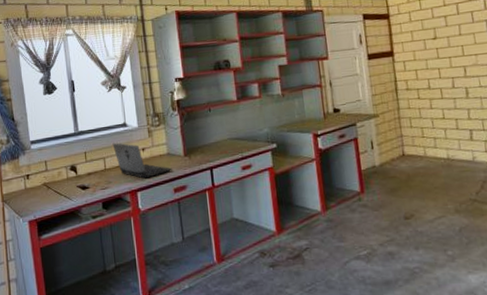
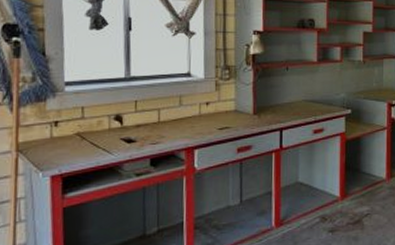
laptop: present [112,143,172,179] -> none [171,94,238,135]

